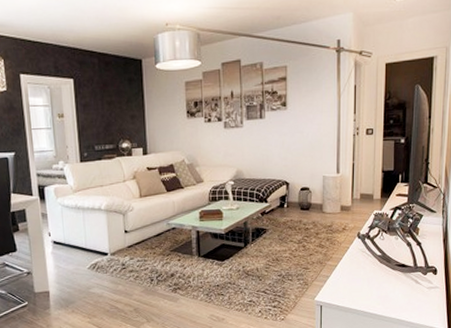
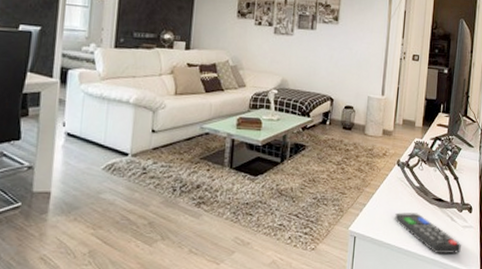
remote control: none [358,279,427,314] -> present [394,212,461,253]

